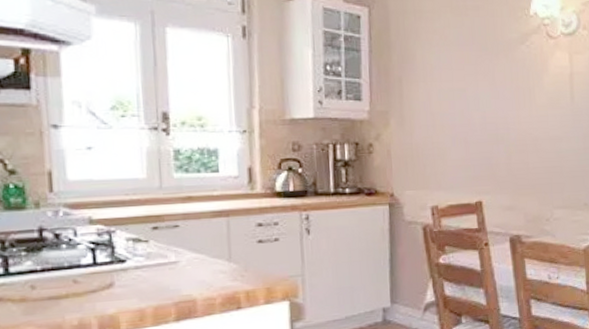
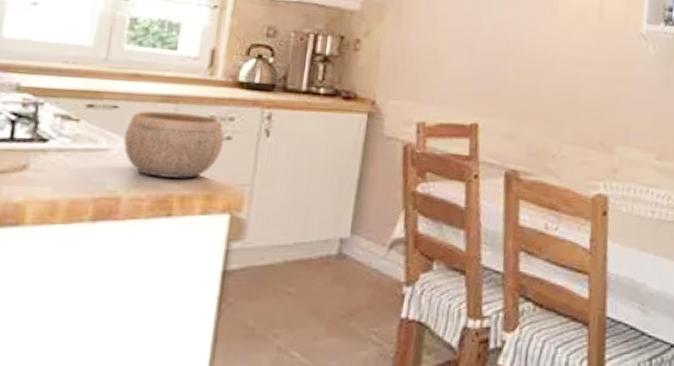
bowl: none [188,223,273,279] -> present [123,111,224,178]

